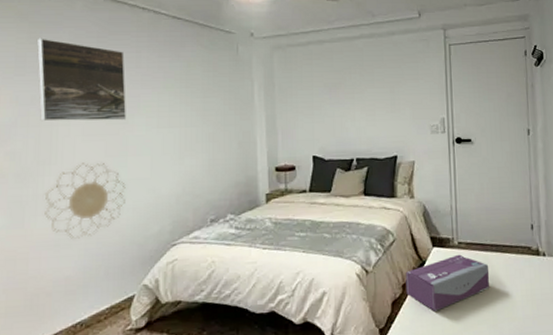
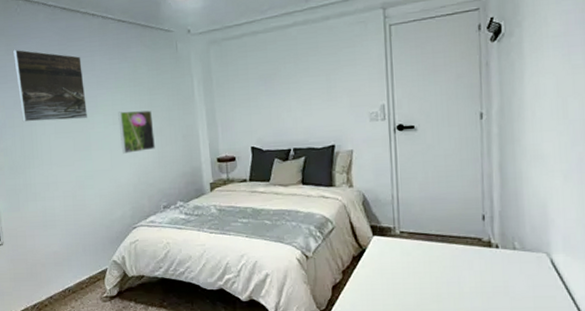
decorative wall piece: present [44,163,126,239] -> none [31,157,93,221]
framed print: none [164,113,206,161] -> present [118,110,155,154]
tissue box: present [405,254,490,311] -> none [345,243,434,297]

